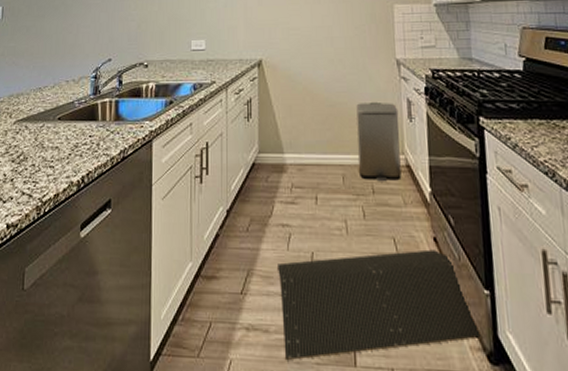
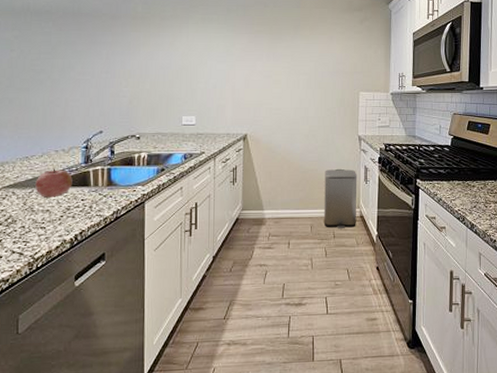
fruit: none [46,99,81,133] -> present [35,167,73,198]
floor mat: present [278,249,484,361] -> none [255,275,406,364]

